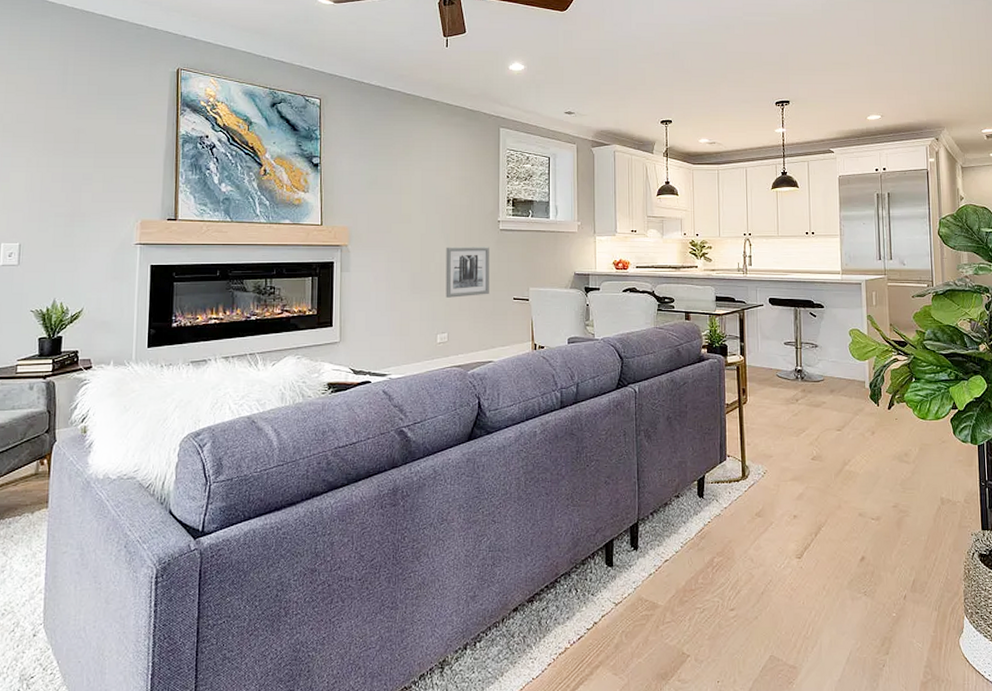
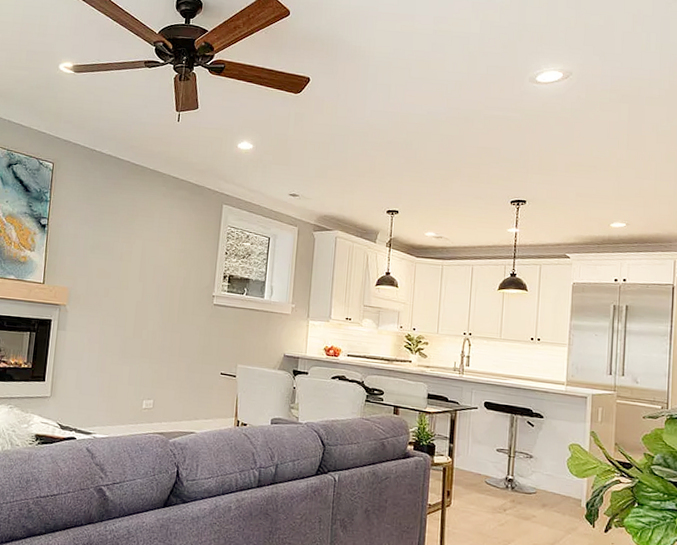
wall art: present [446,247,489,298] -> none [155,316,202,367]

